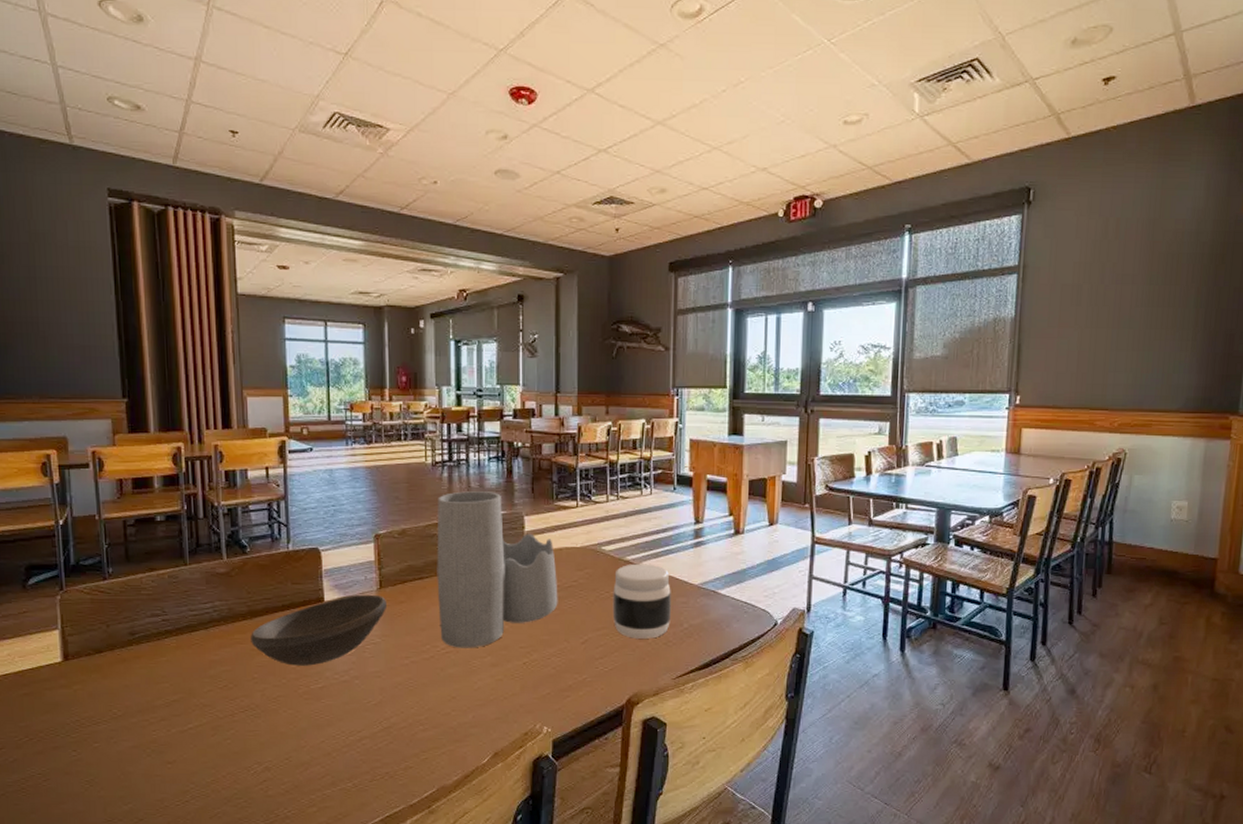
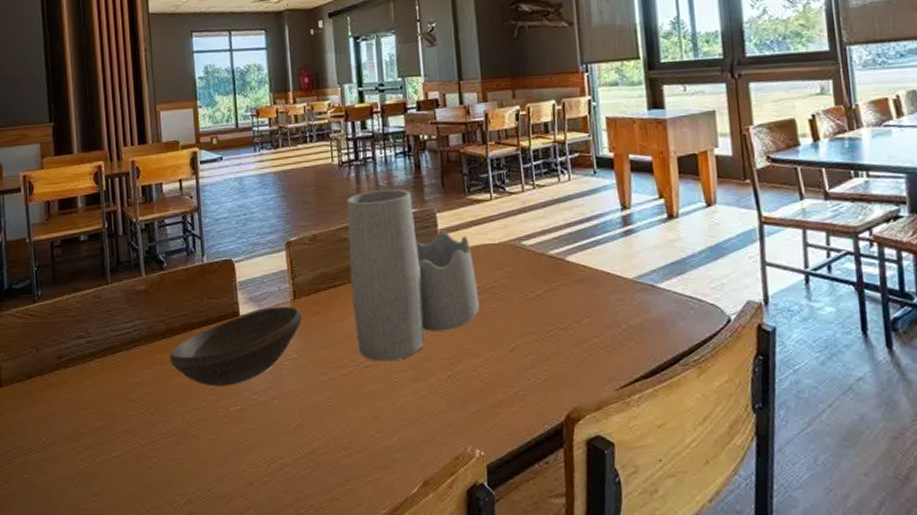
jar: present [612,563,671,639] -> none [538,257,606,344]

